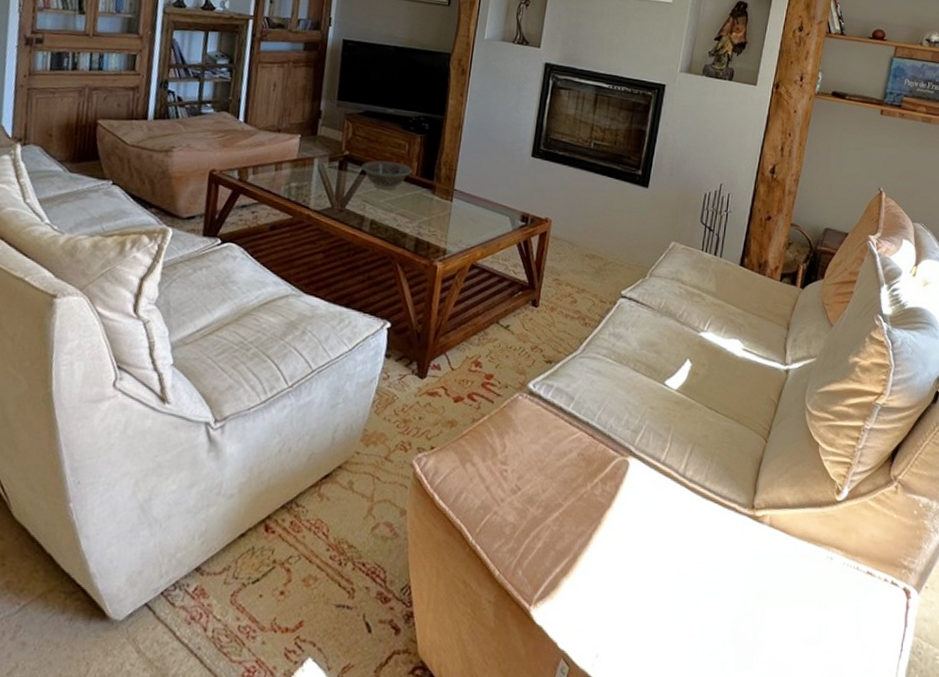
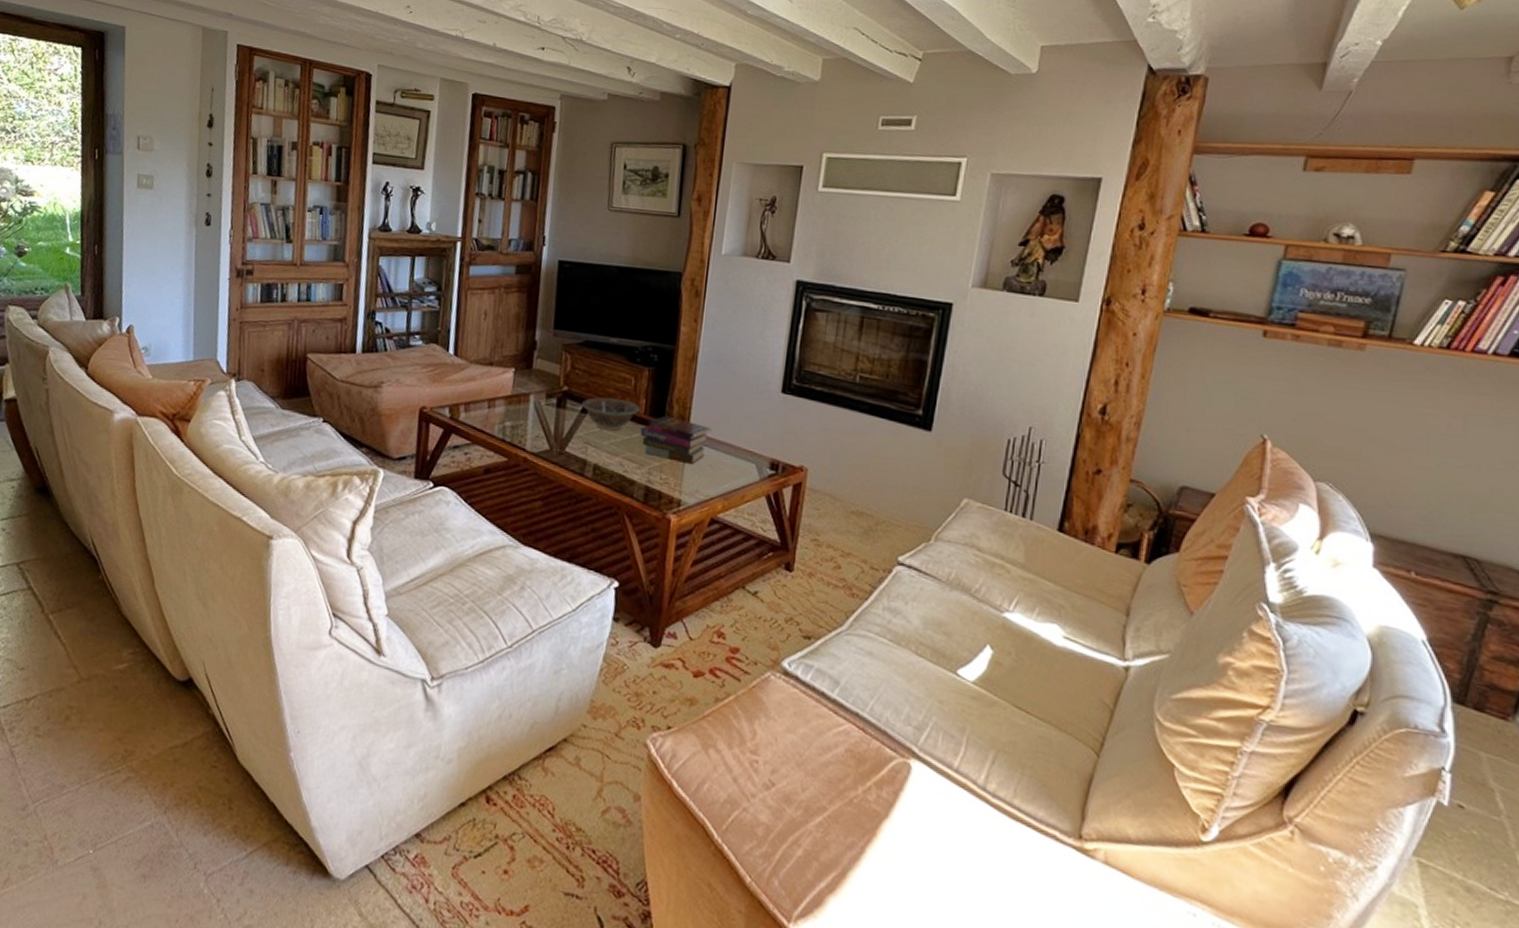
books: none [412,176,474,219] -> present [640,415,712,465]

